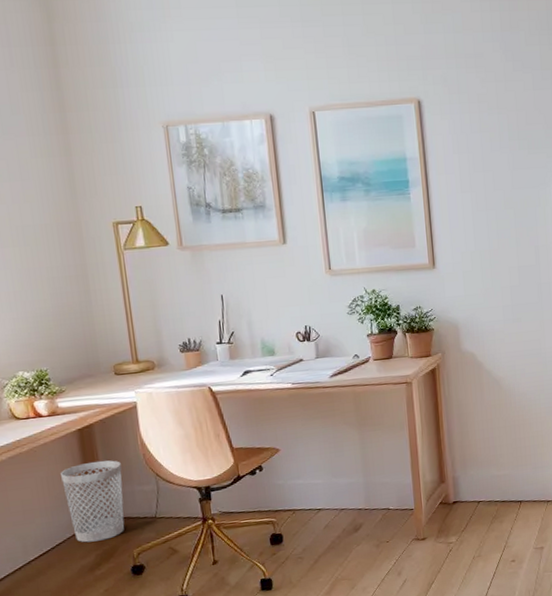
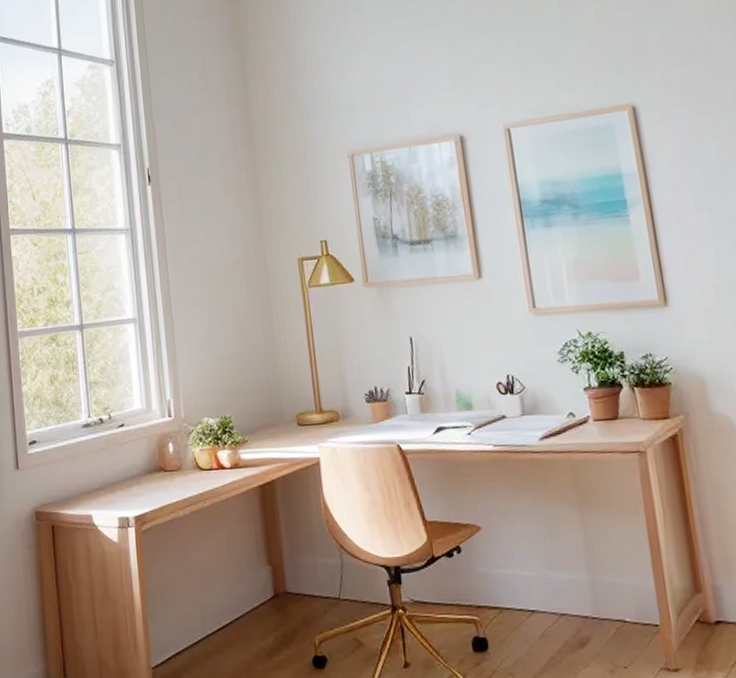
wastebasket: present [61,460,125,543] -> none [241,523,306,621]

